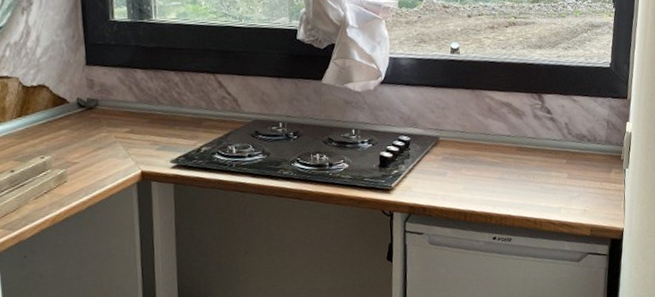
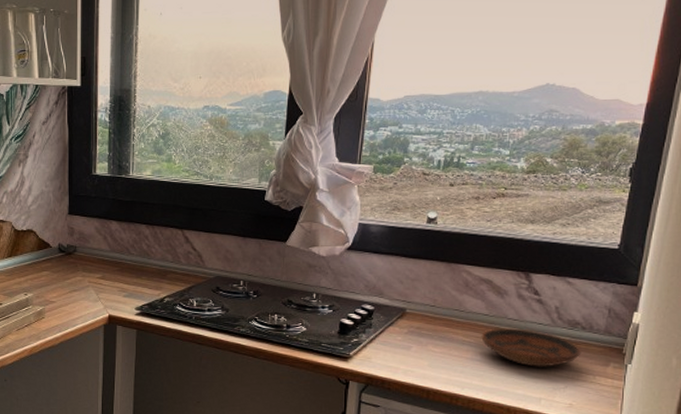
bowl: none [506,145,589,180] -> present [481,328,582,367]

